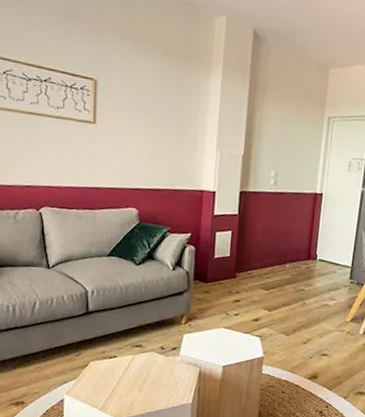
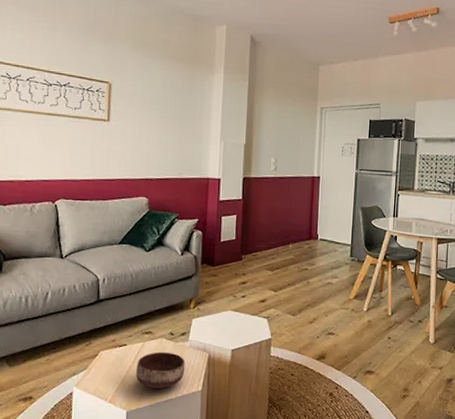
bowl: none [126,364,176,400] -> present [136,351,185,388]

